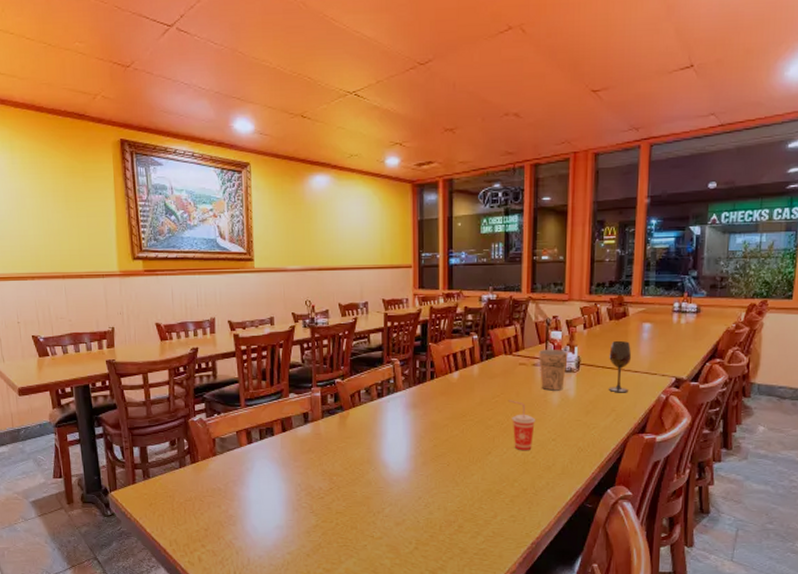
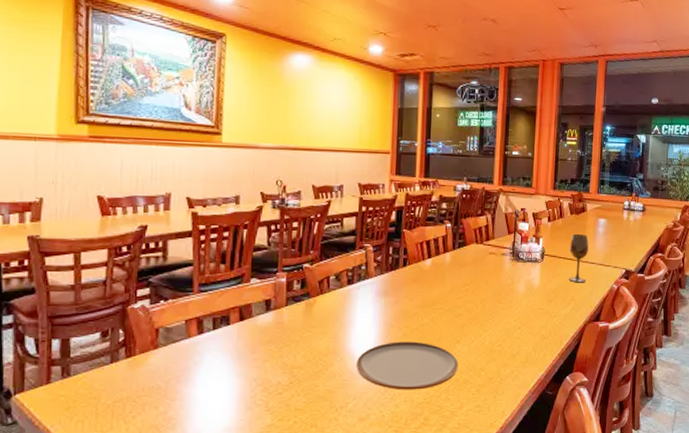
plate: none [389,452,490,499] -> present [356,341,458,390]
beverage cup: present [508,400,536,451] -> none [477,288,503,340]
cup: present [539,350,568,391] -> none [507,240,534,280]

